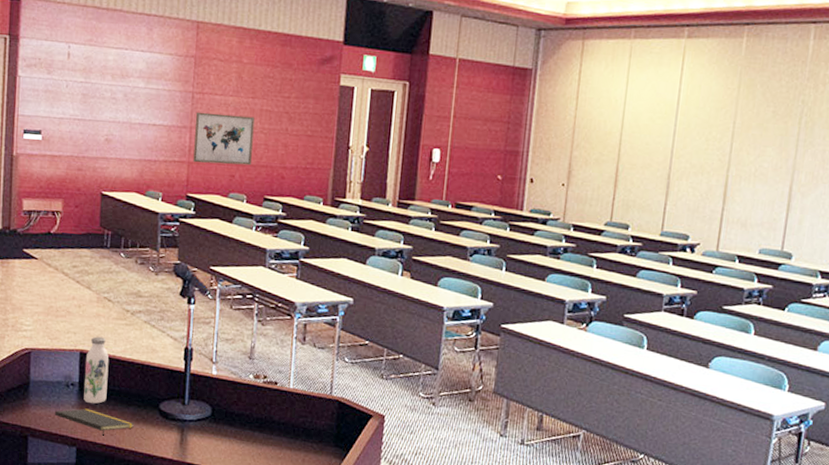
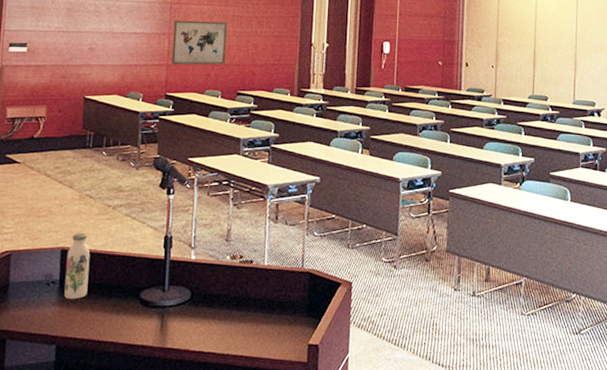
notepad: present [55,408,134,436] -> none [35,305,115,330]

